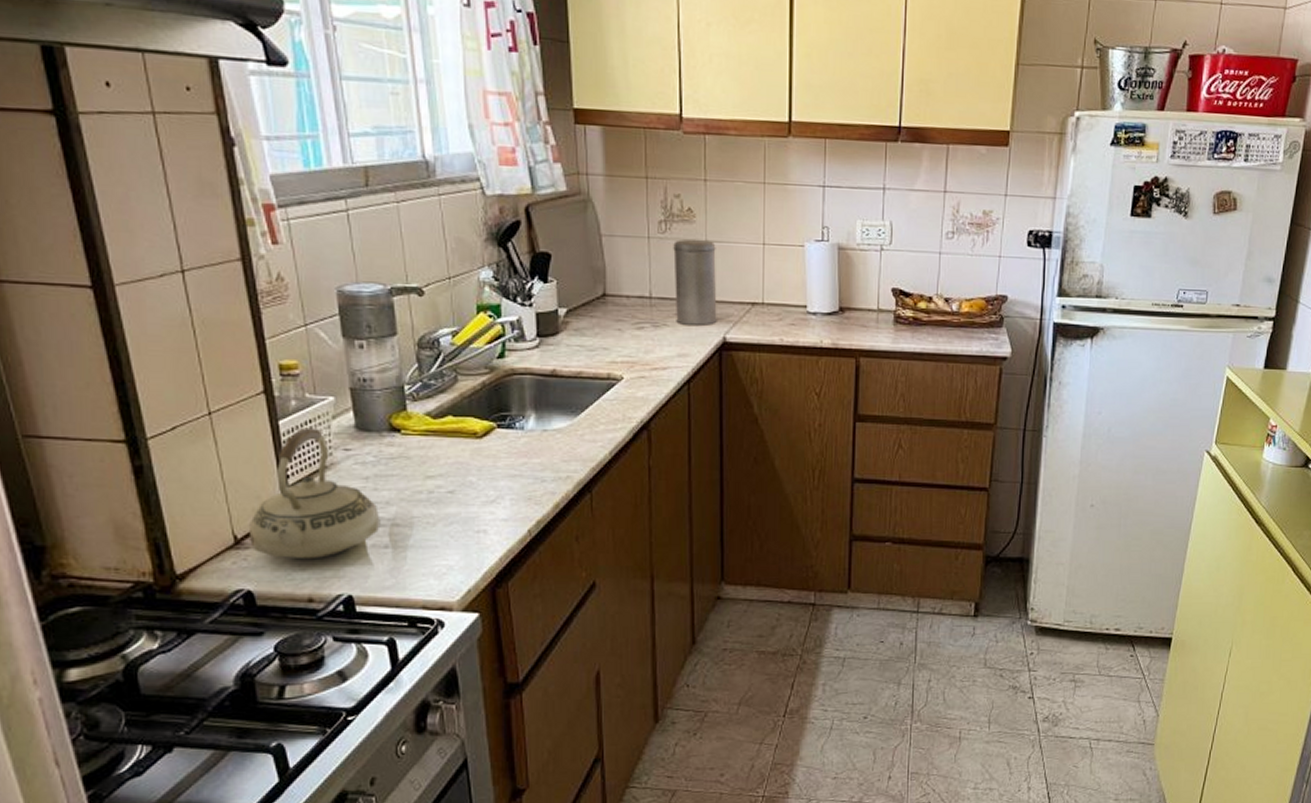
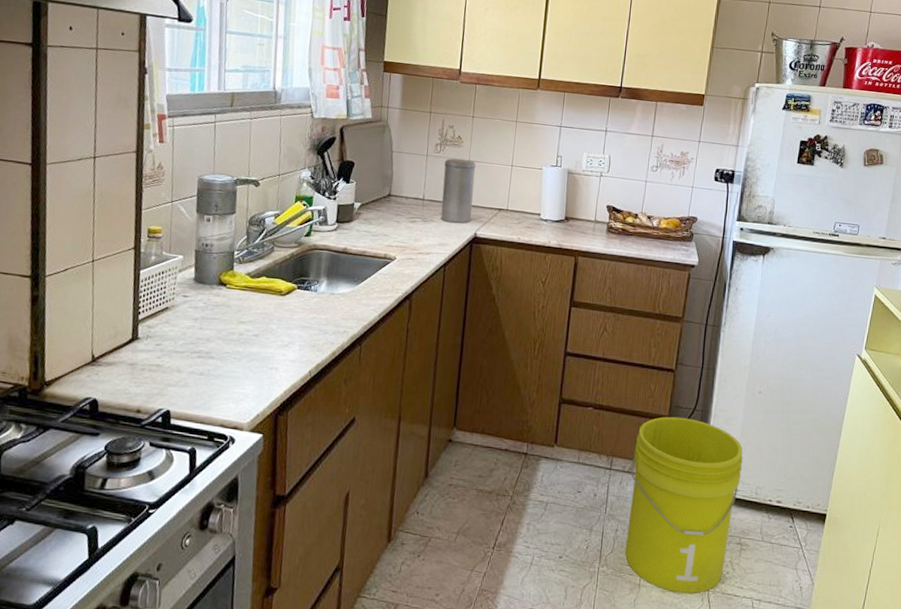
teakettle: present [248,427,381,560] -> none [103,276,201,379]
bucket: none [940,544,1074,742] -> present [625,416,743,594]

